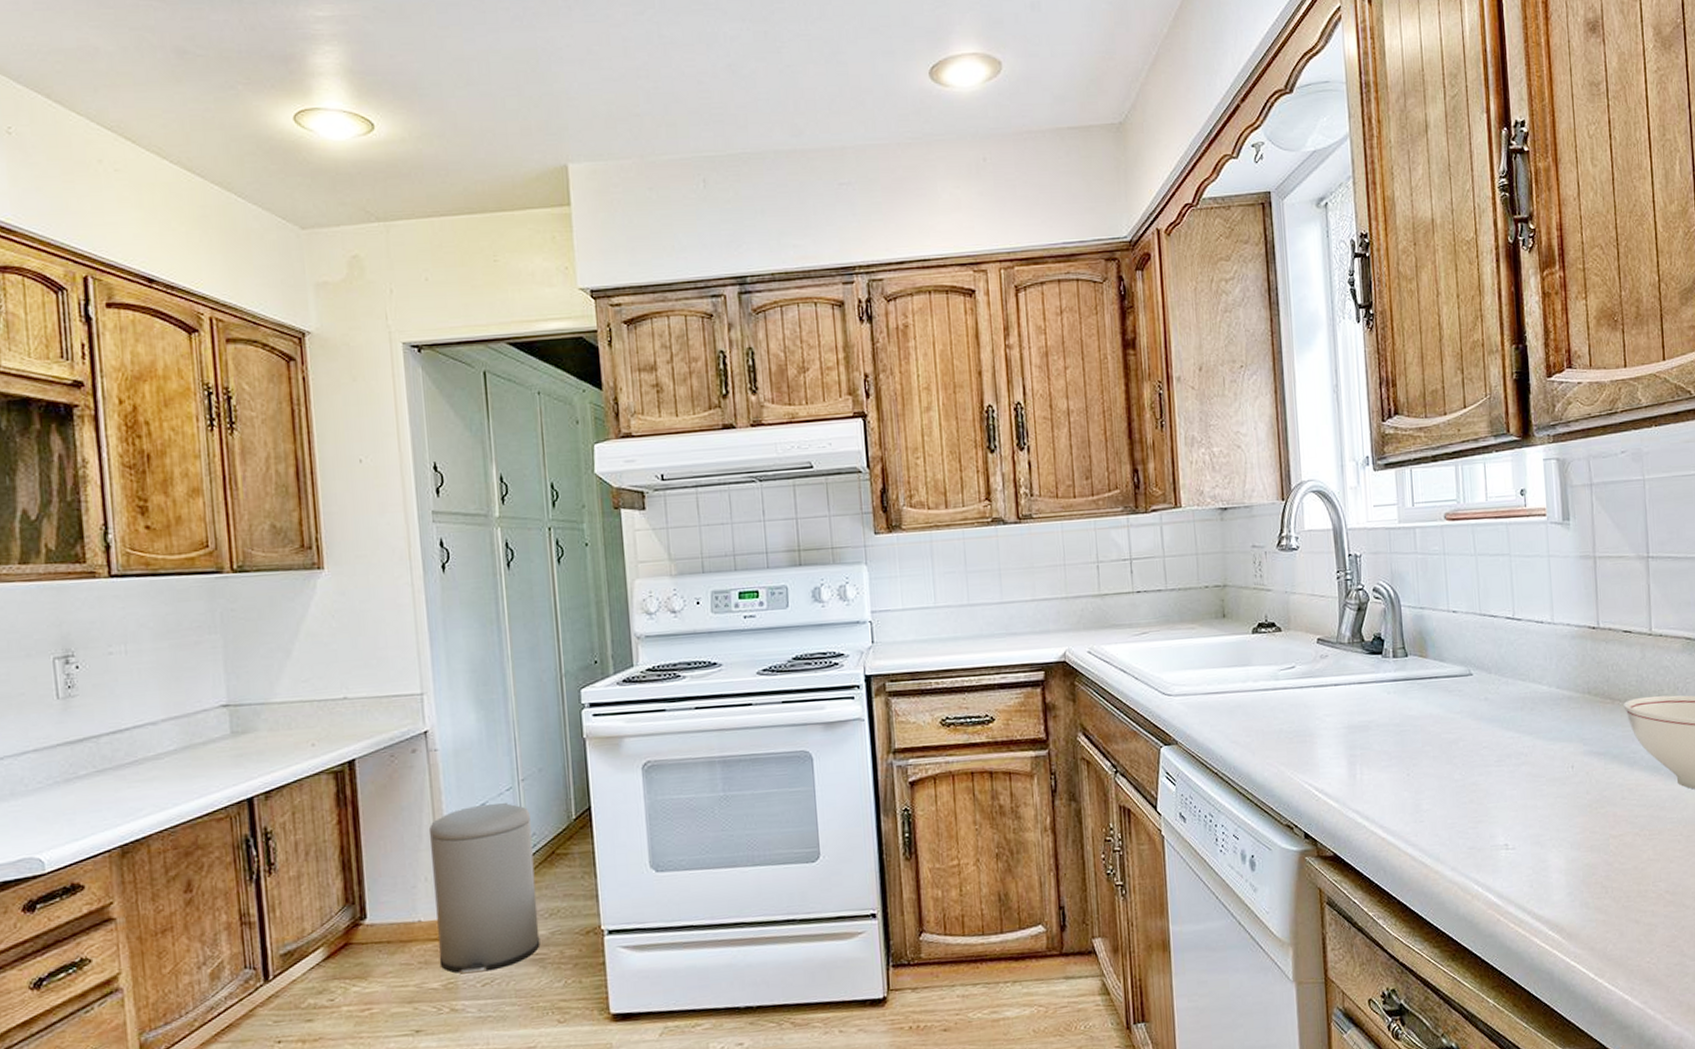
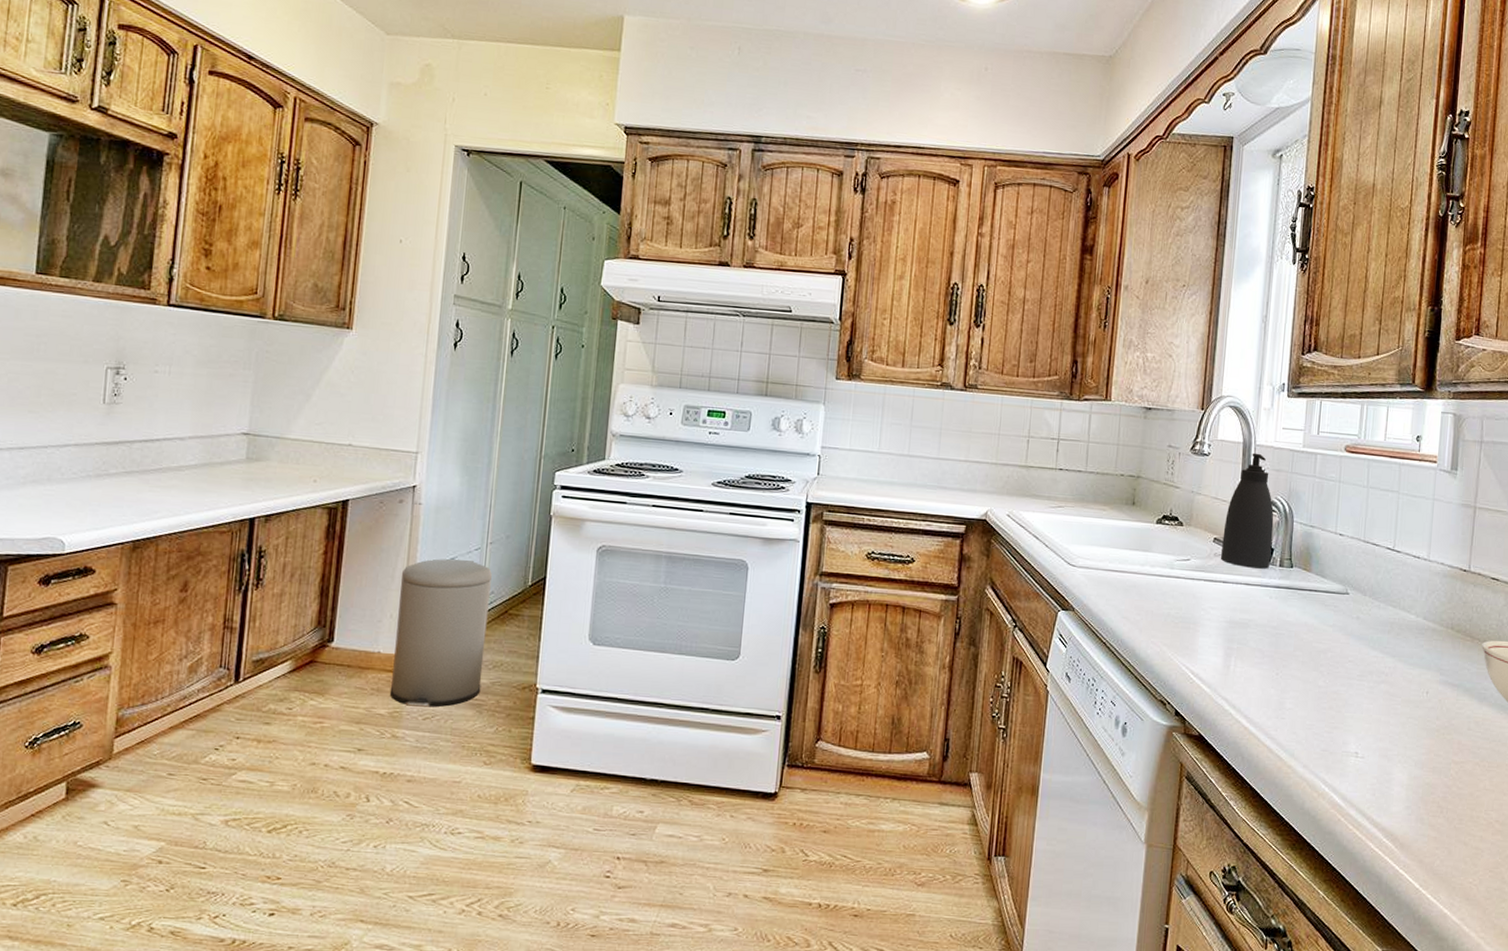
soap dispenser: none [1326,537,1383,665] -> present [1221,453,1274,569]

